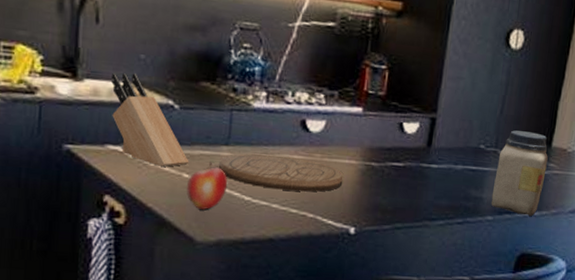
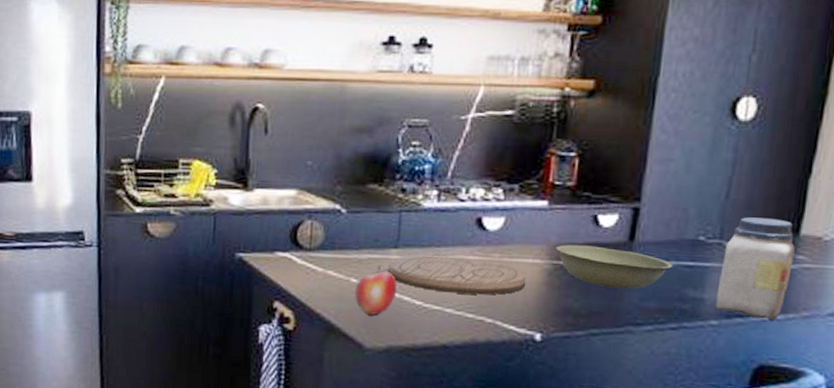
knife block: present [110,73,189,167] -> none [279,180,357,272]
bowl: none [368,147,460,189] -> present [556,244,672,289]

